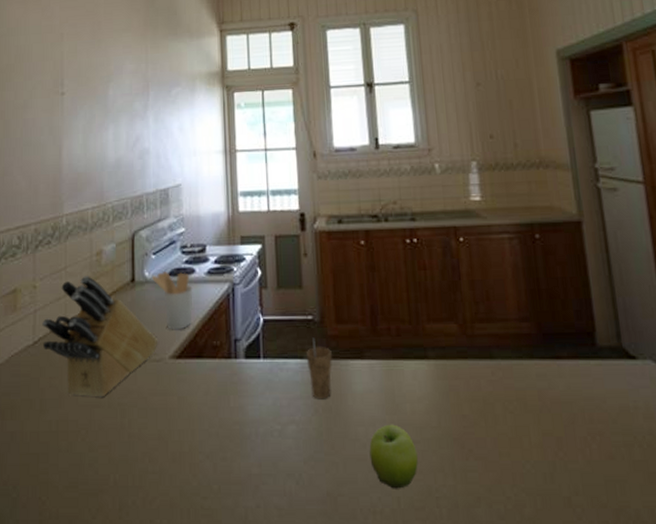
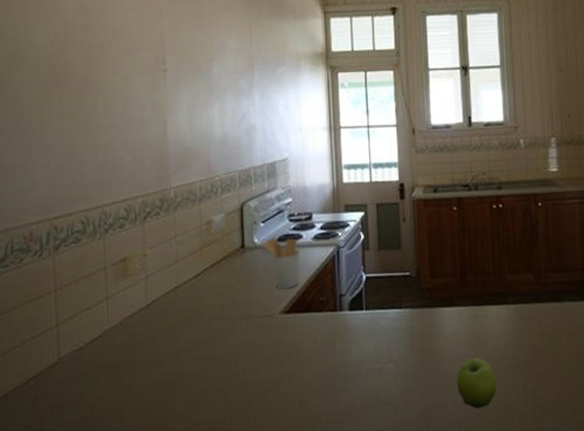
knife block: present [42,276,158,398] -> none [154,243,269,350]
cup: present [306,337,332,399] -> none [403,290,427,341]

